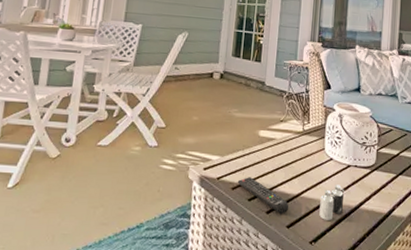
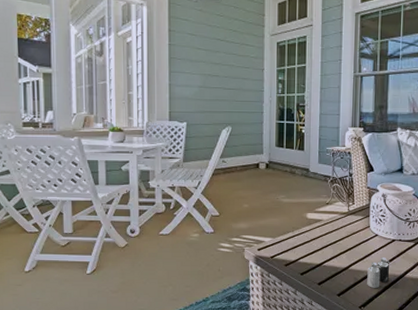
remote control: present [237,177,289,214] -> none [289,255,339,285]

